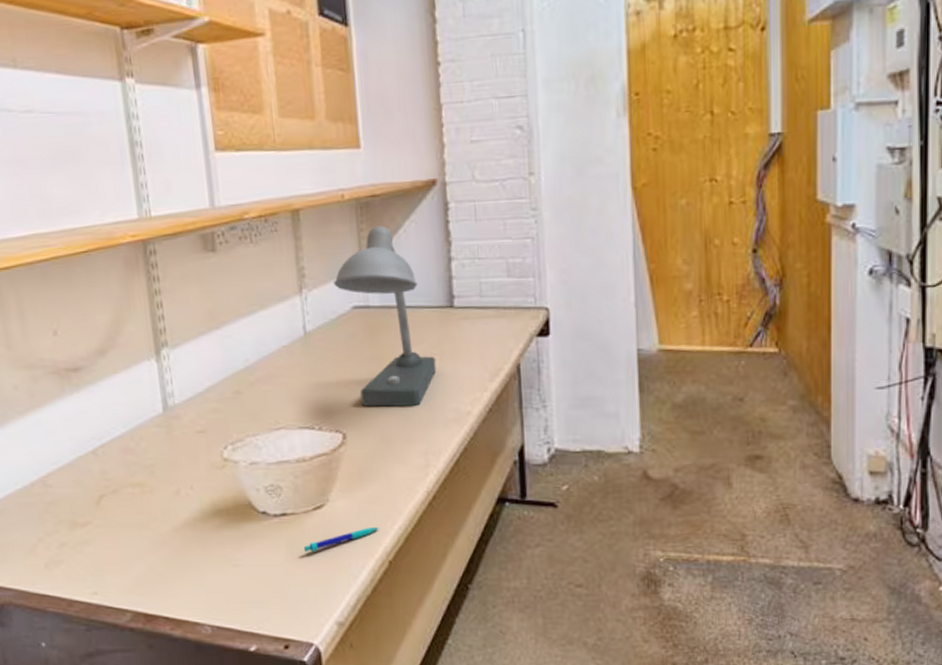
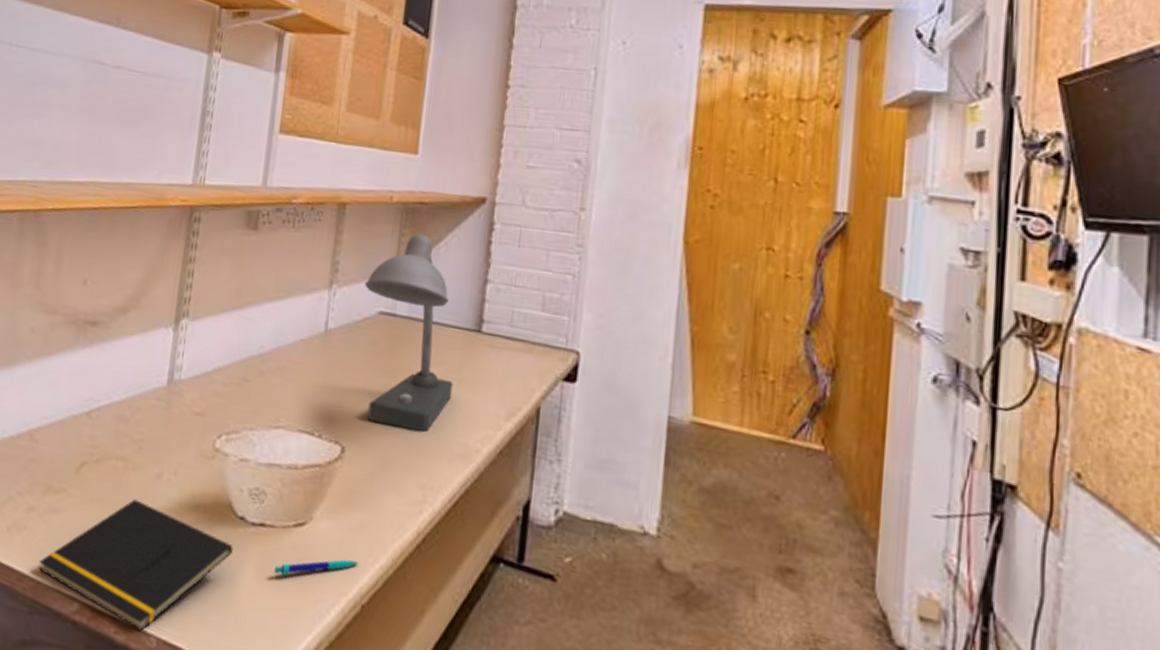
notepad: none [84,517,262,623] -> present [39,499,233,631]

